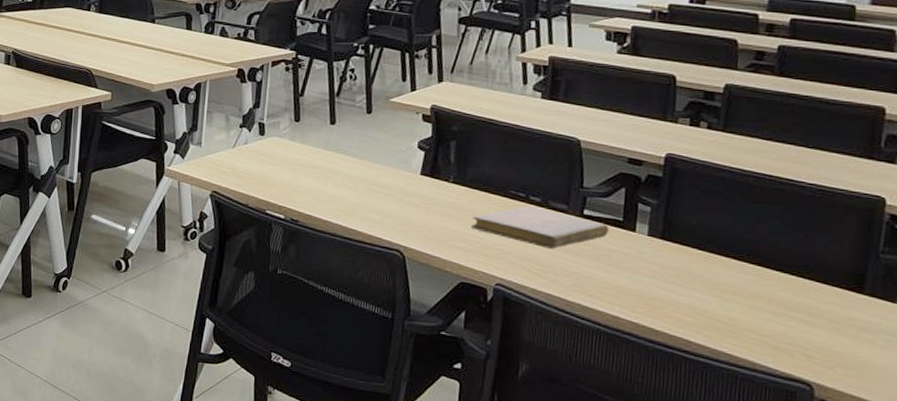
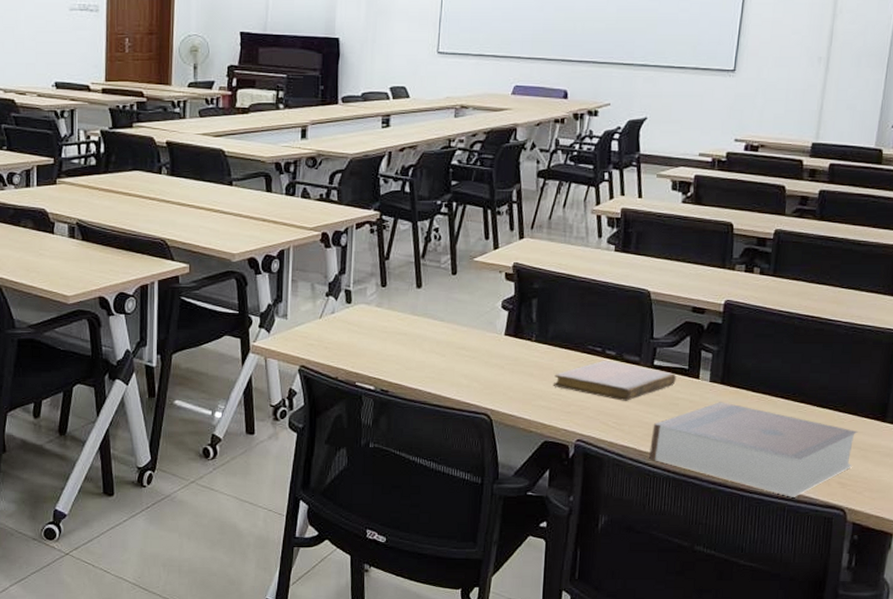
book: none [577,257,828,366] -> present [649,402,858,497]

